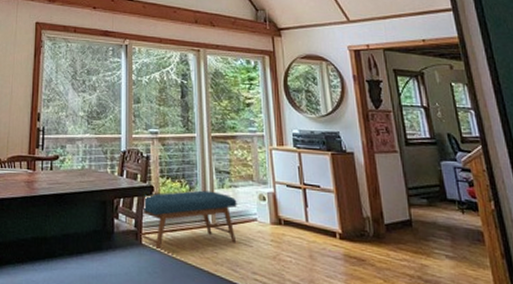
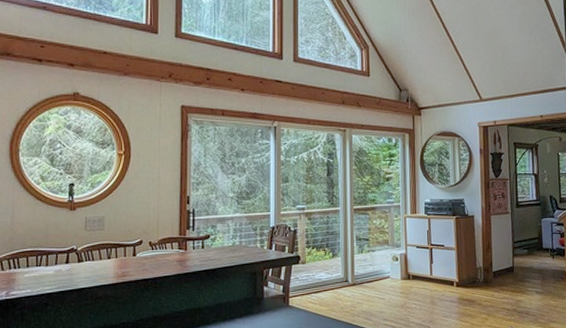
bench: present [140,190,237,252] -> none [287,256,374,310]

